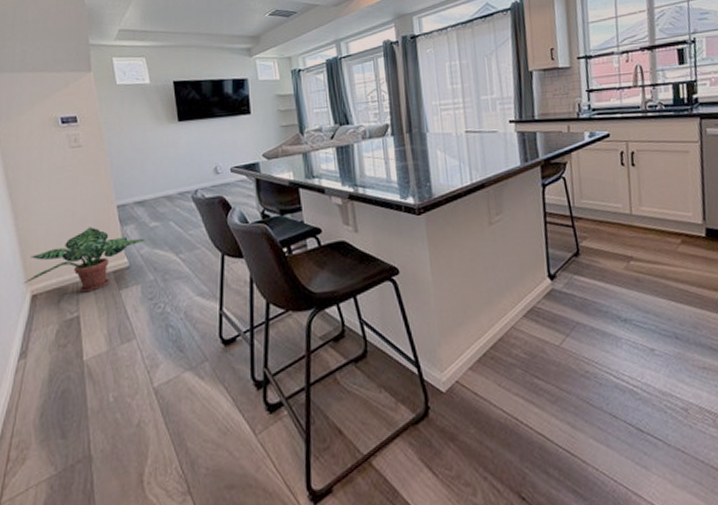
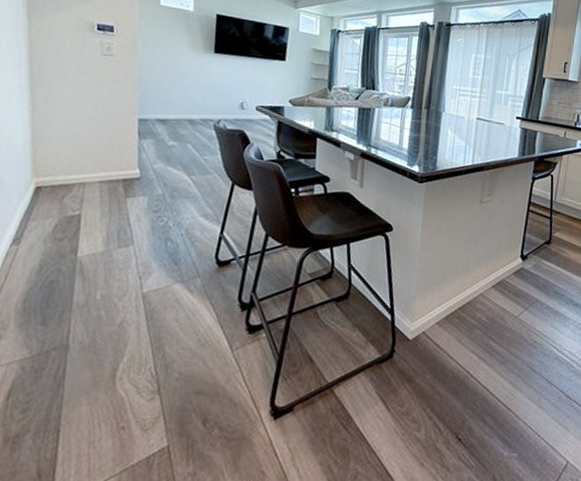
potted plant: present [23,227,146,293] -> none [29,133,161,194]

